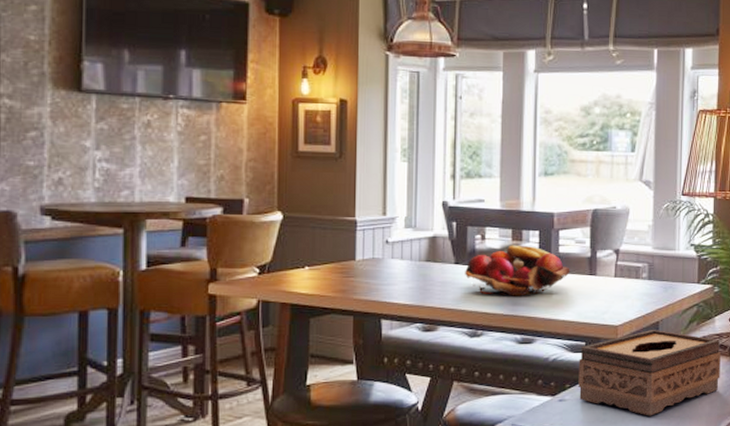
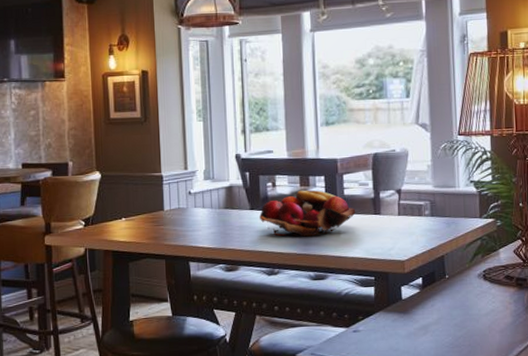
tissue box: present [578,329,721,416] -> none [369,262,509,345]

